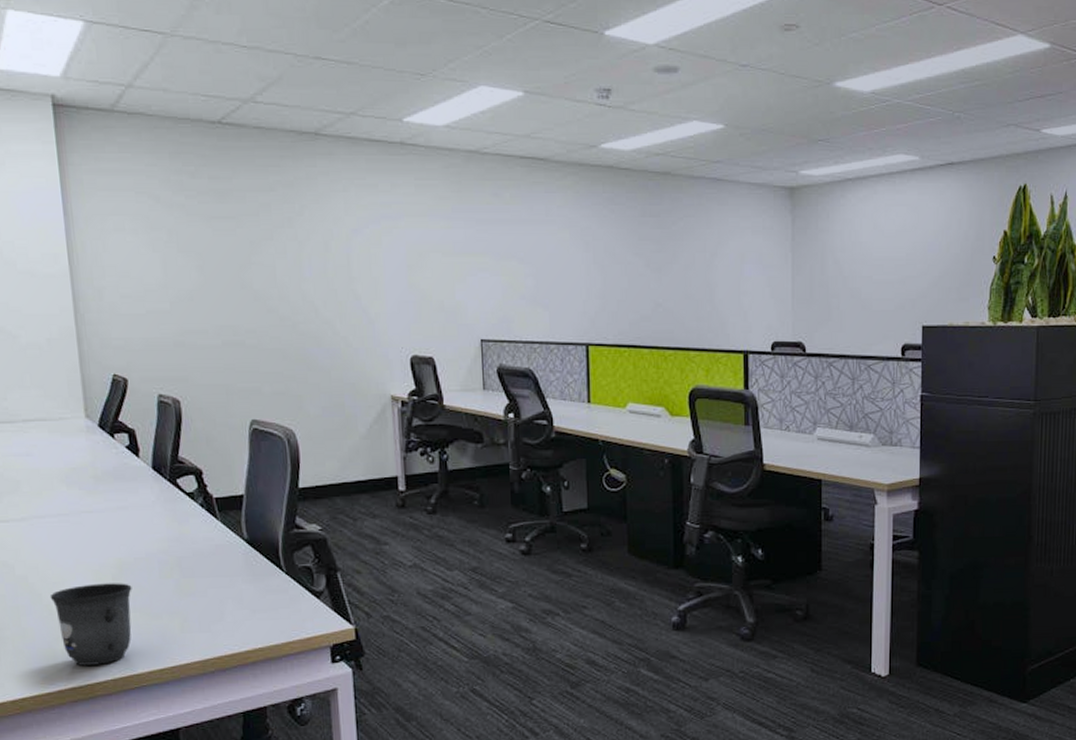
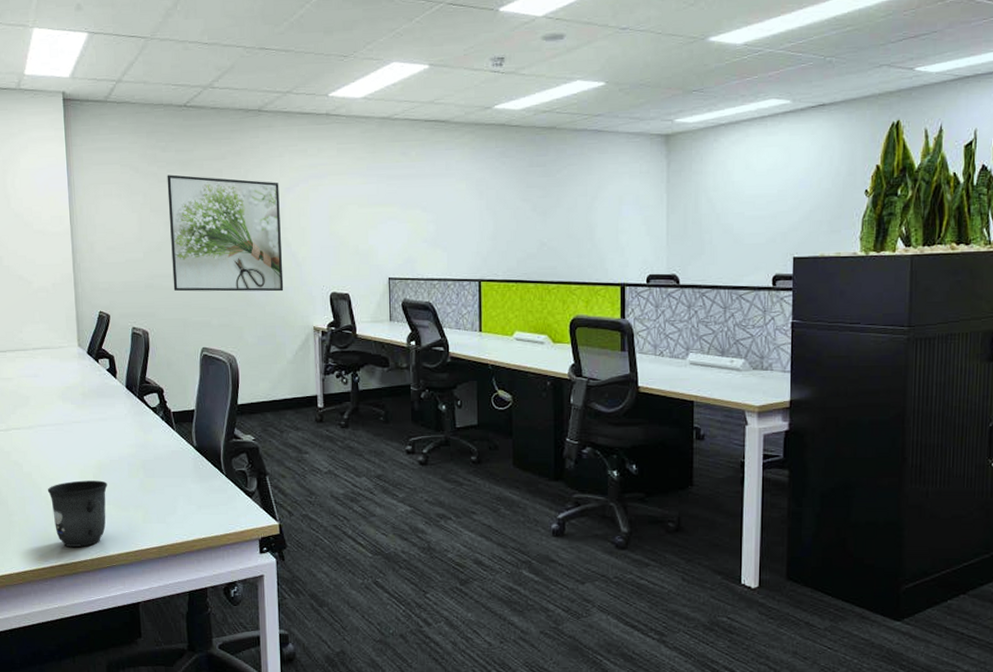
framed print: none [198,207,353,354] -> present [167,174,284,292]

